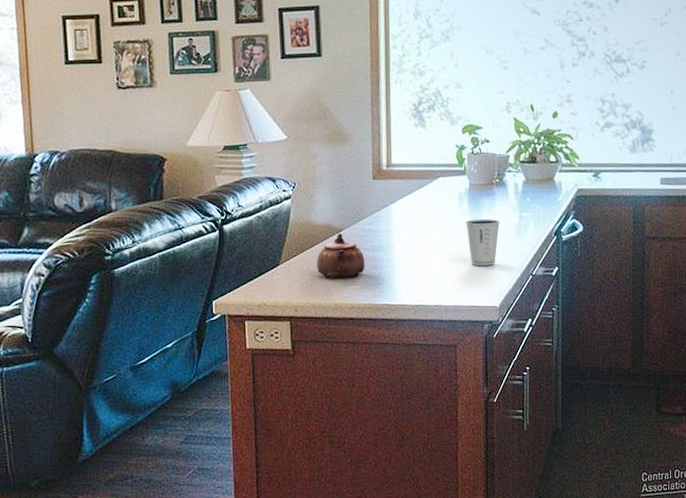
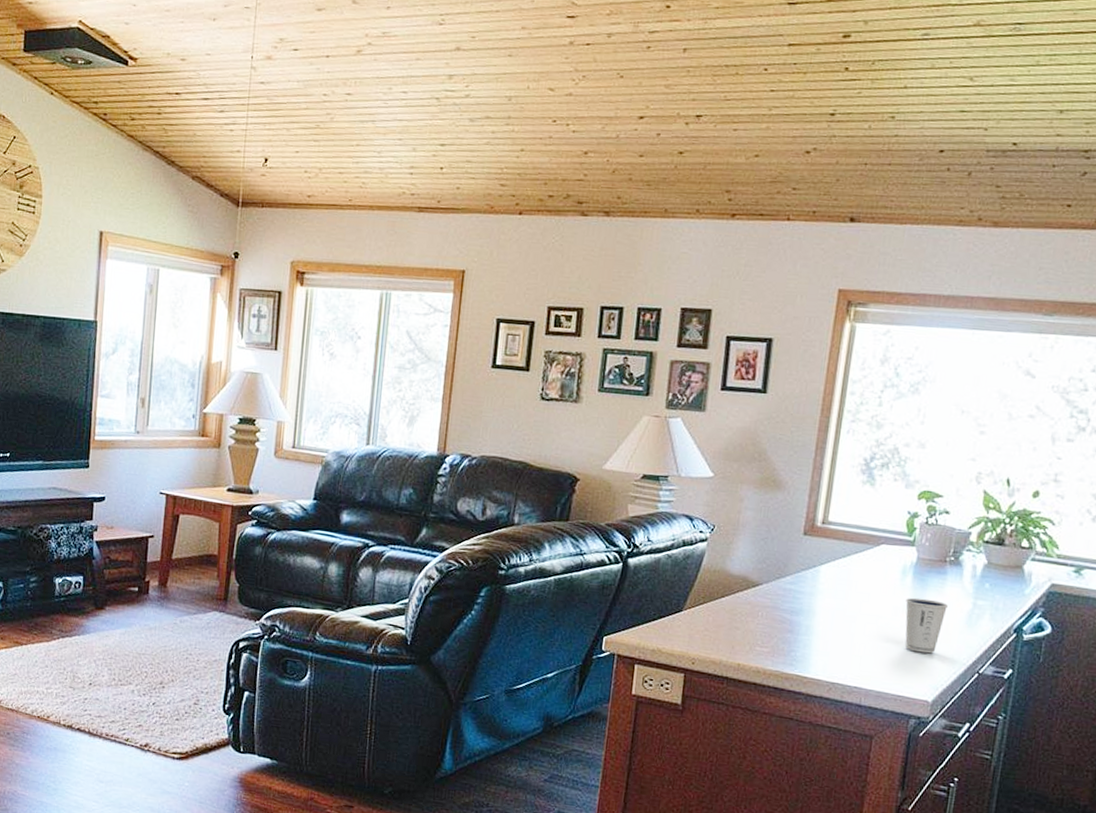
teapot: present [317,234,365,279] -> none [724,588,780,639]

